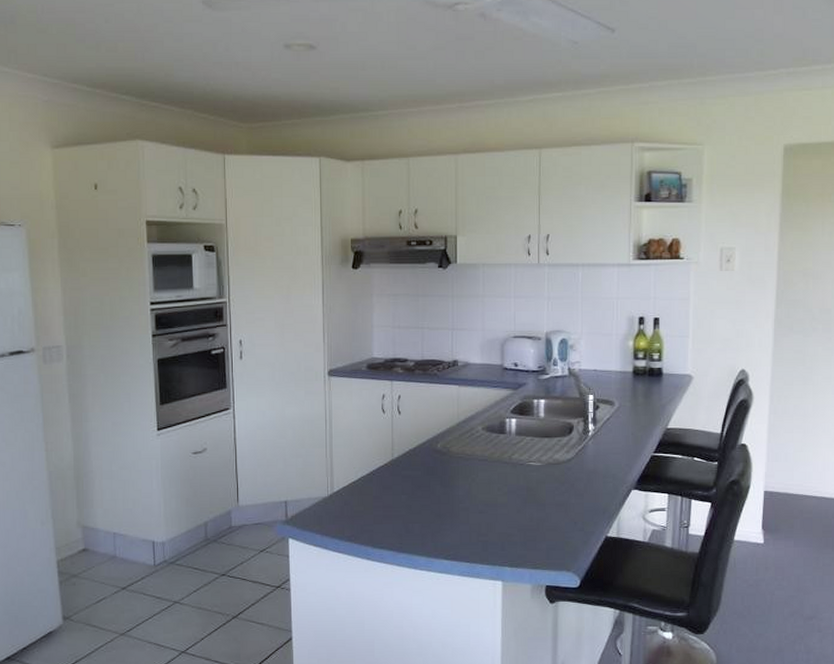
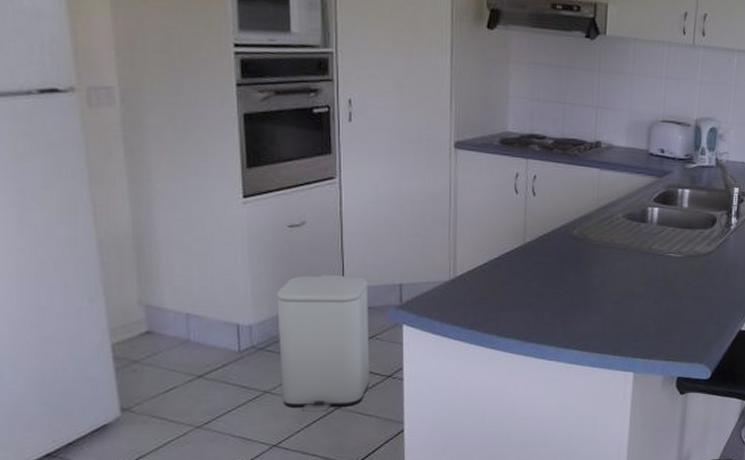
pedal bin: none [184,495,262,621] -> present [277,275,371,412]

